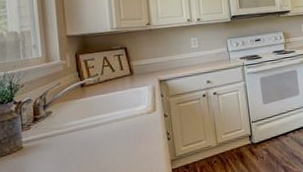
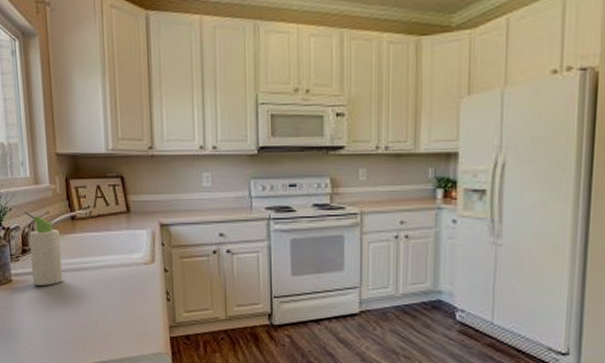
bottle: none [36,85,74,148] -> present [24,211,63,286]

